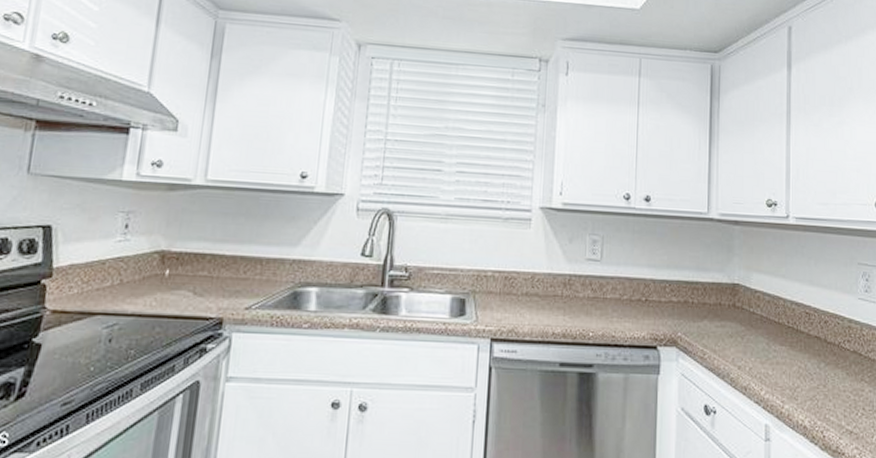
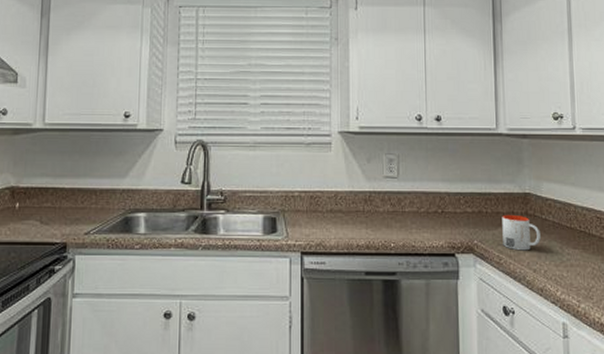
mug: none [708,305,747,346] -> present [502,214,541,251]

